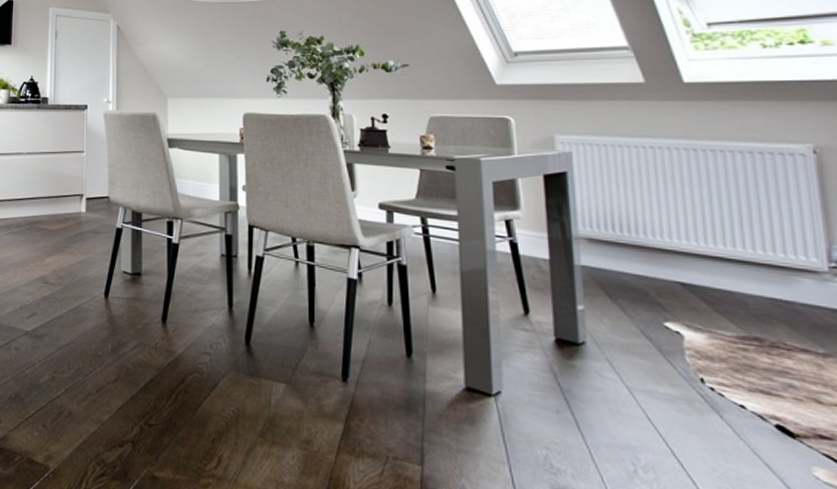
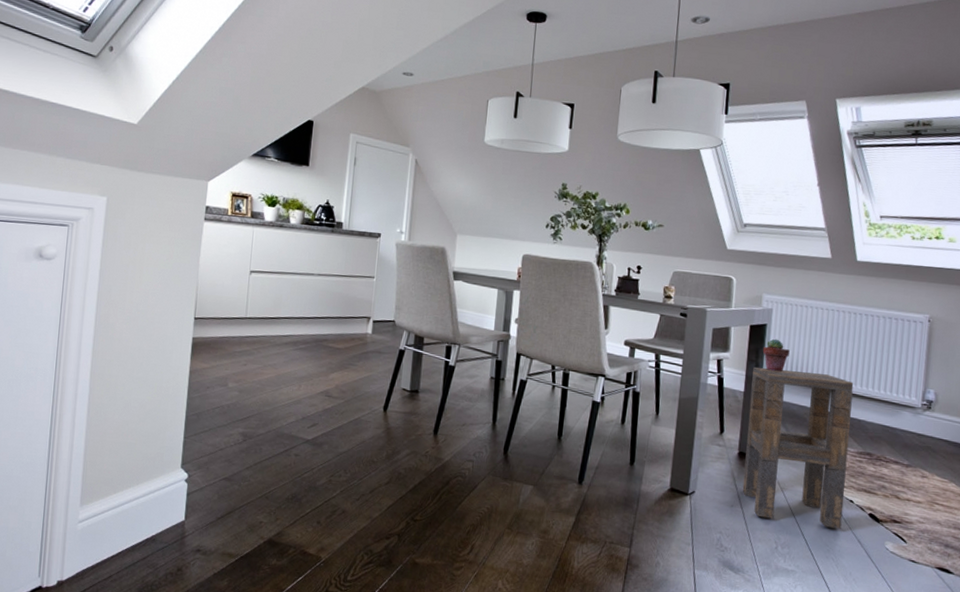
side table: none [557,226,734,446] -> present [742,366,854,529]
potted succulent: none [566,189,607,232] -> present [762,338,790,372]

